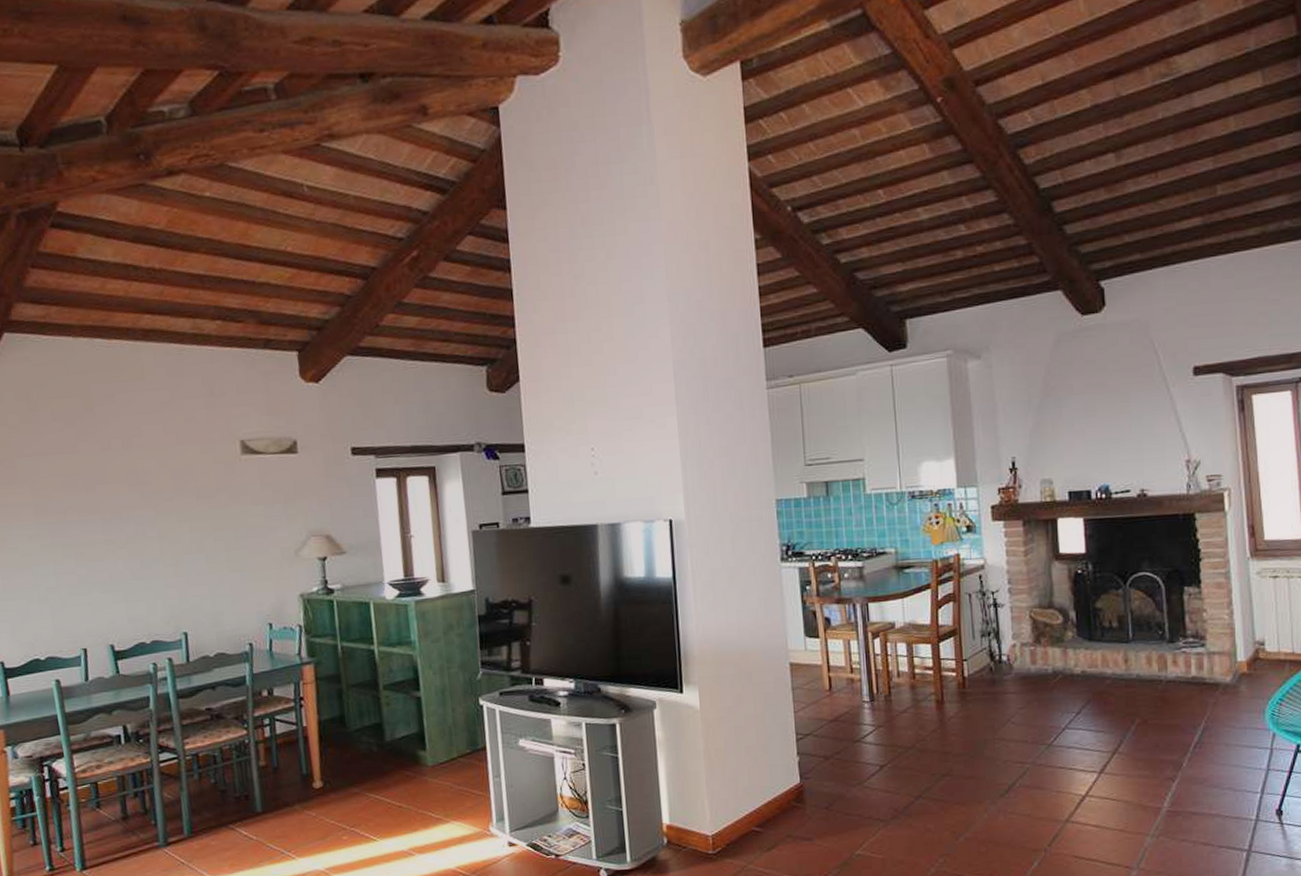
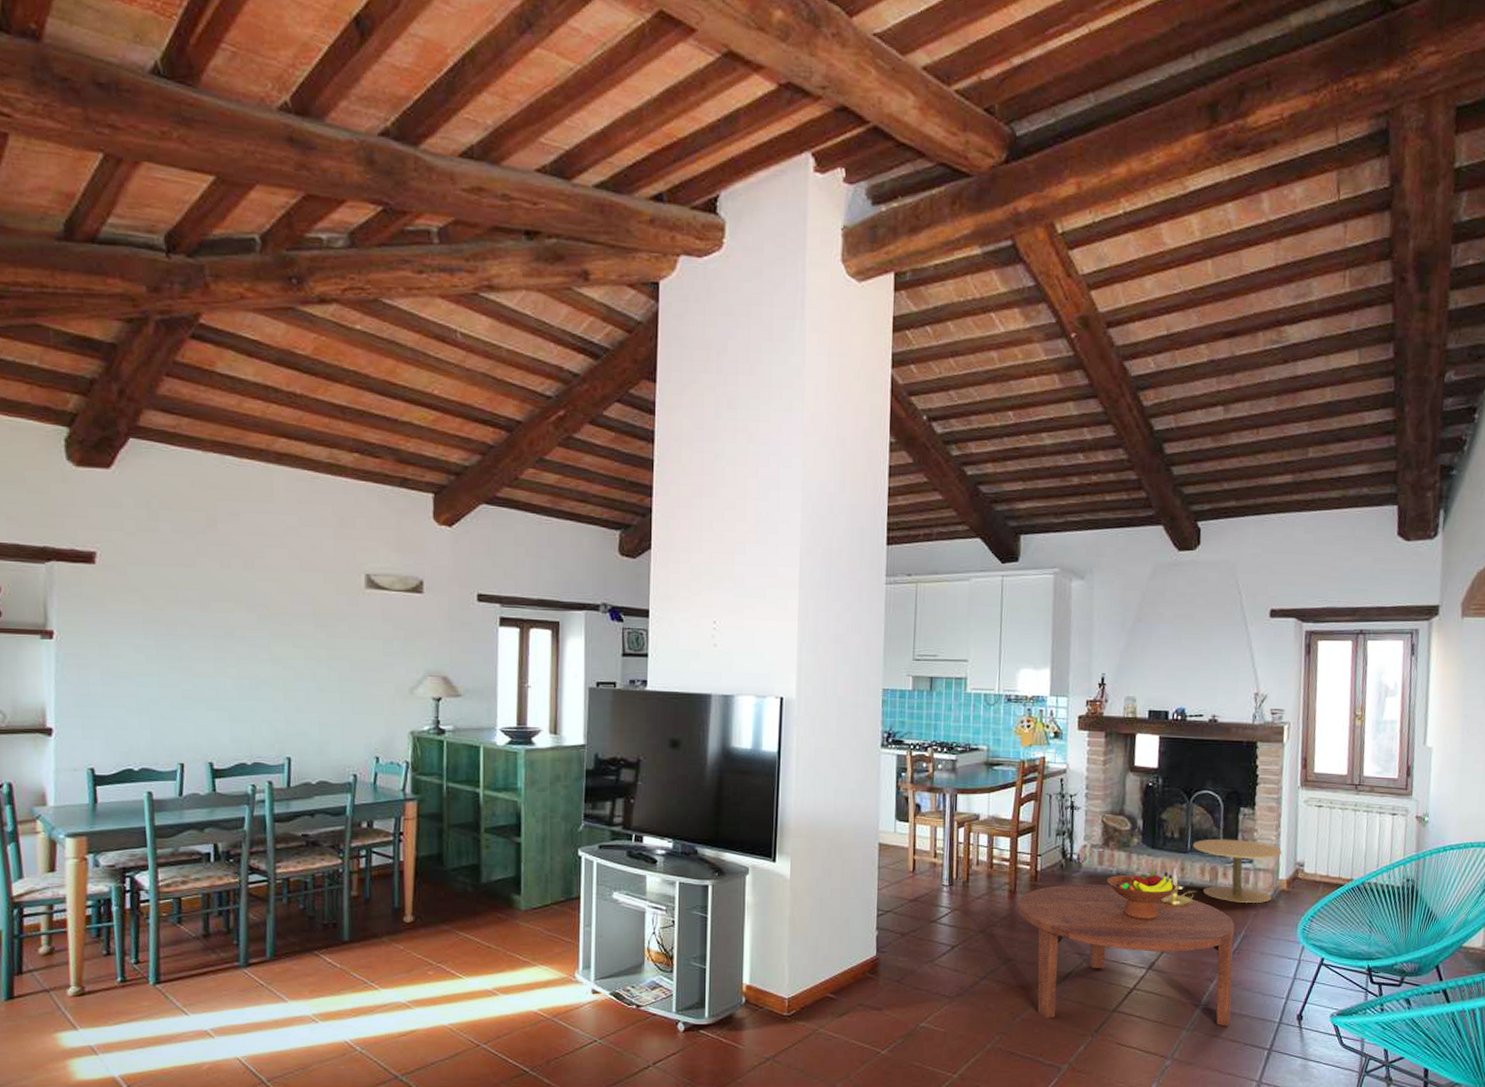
coffee table: none [948,685,1200,836] -> present [1018,884,1235,1027]
fruit bowl: none [1042,665,1122,719] -> present [1106,871,1177,919]
candle holder: none [1105,660,1144,702] -> present [1160,868,1196,906]
side table: none [1135,622,1238,692] -> present [1193,838,1283,903]

